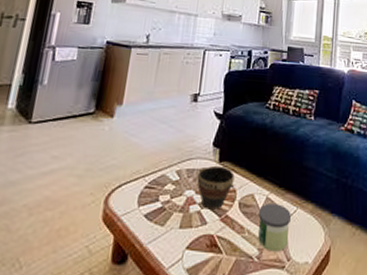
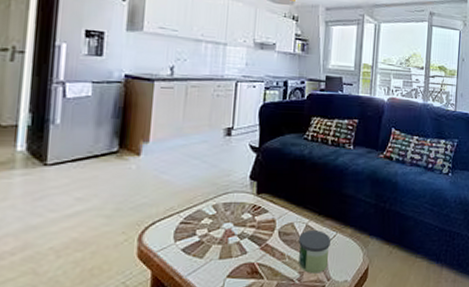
bowl: present [197,165,235,210] -> none [234,198,274,240]

